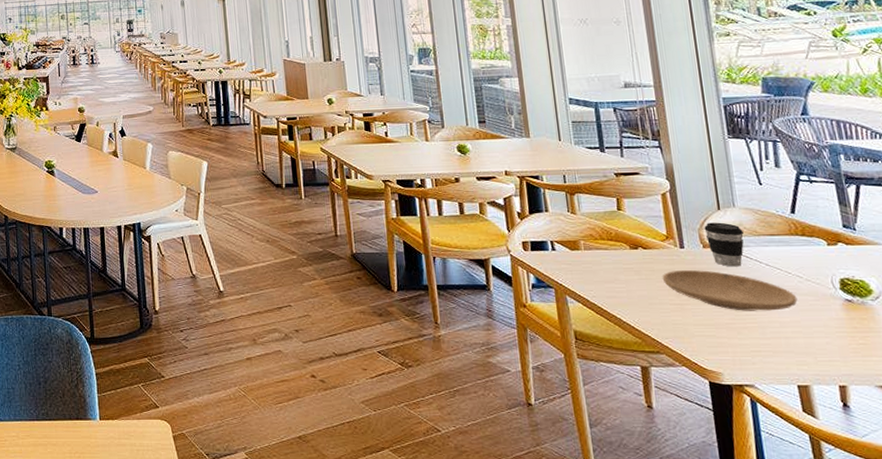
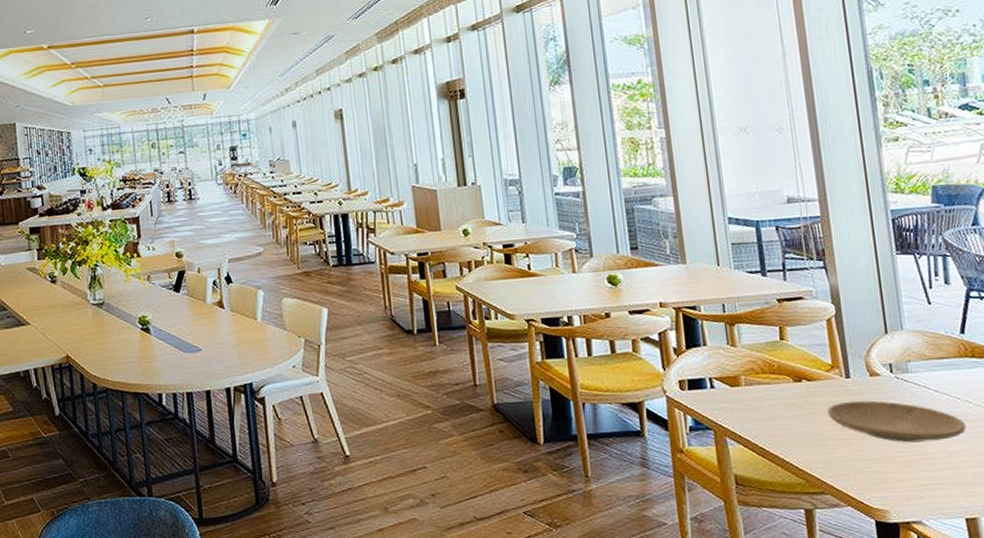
coffee cup: present [704,222,744,267] -> none [871,347,912,396]

